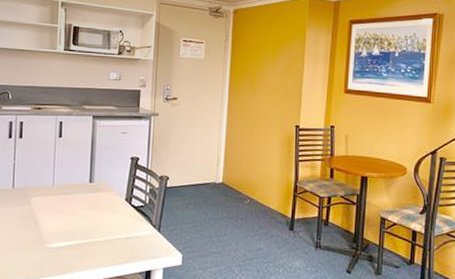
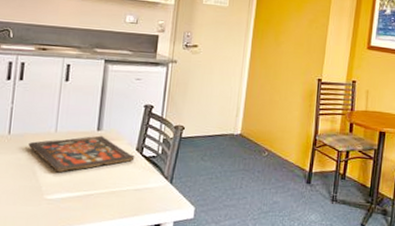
board game: none [30,187,125,223] -> present [28,135,135,173]

